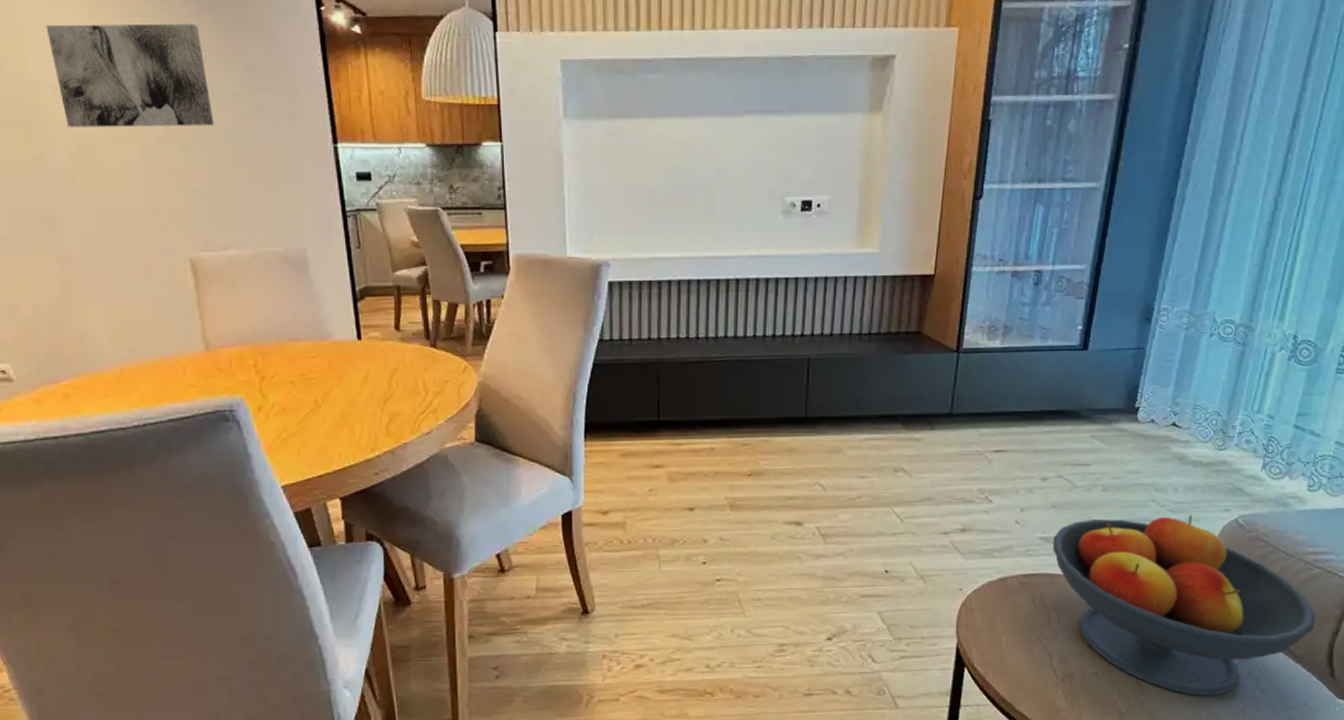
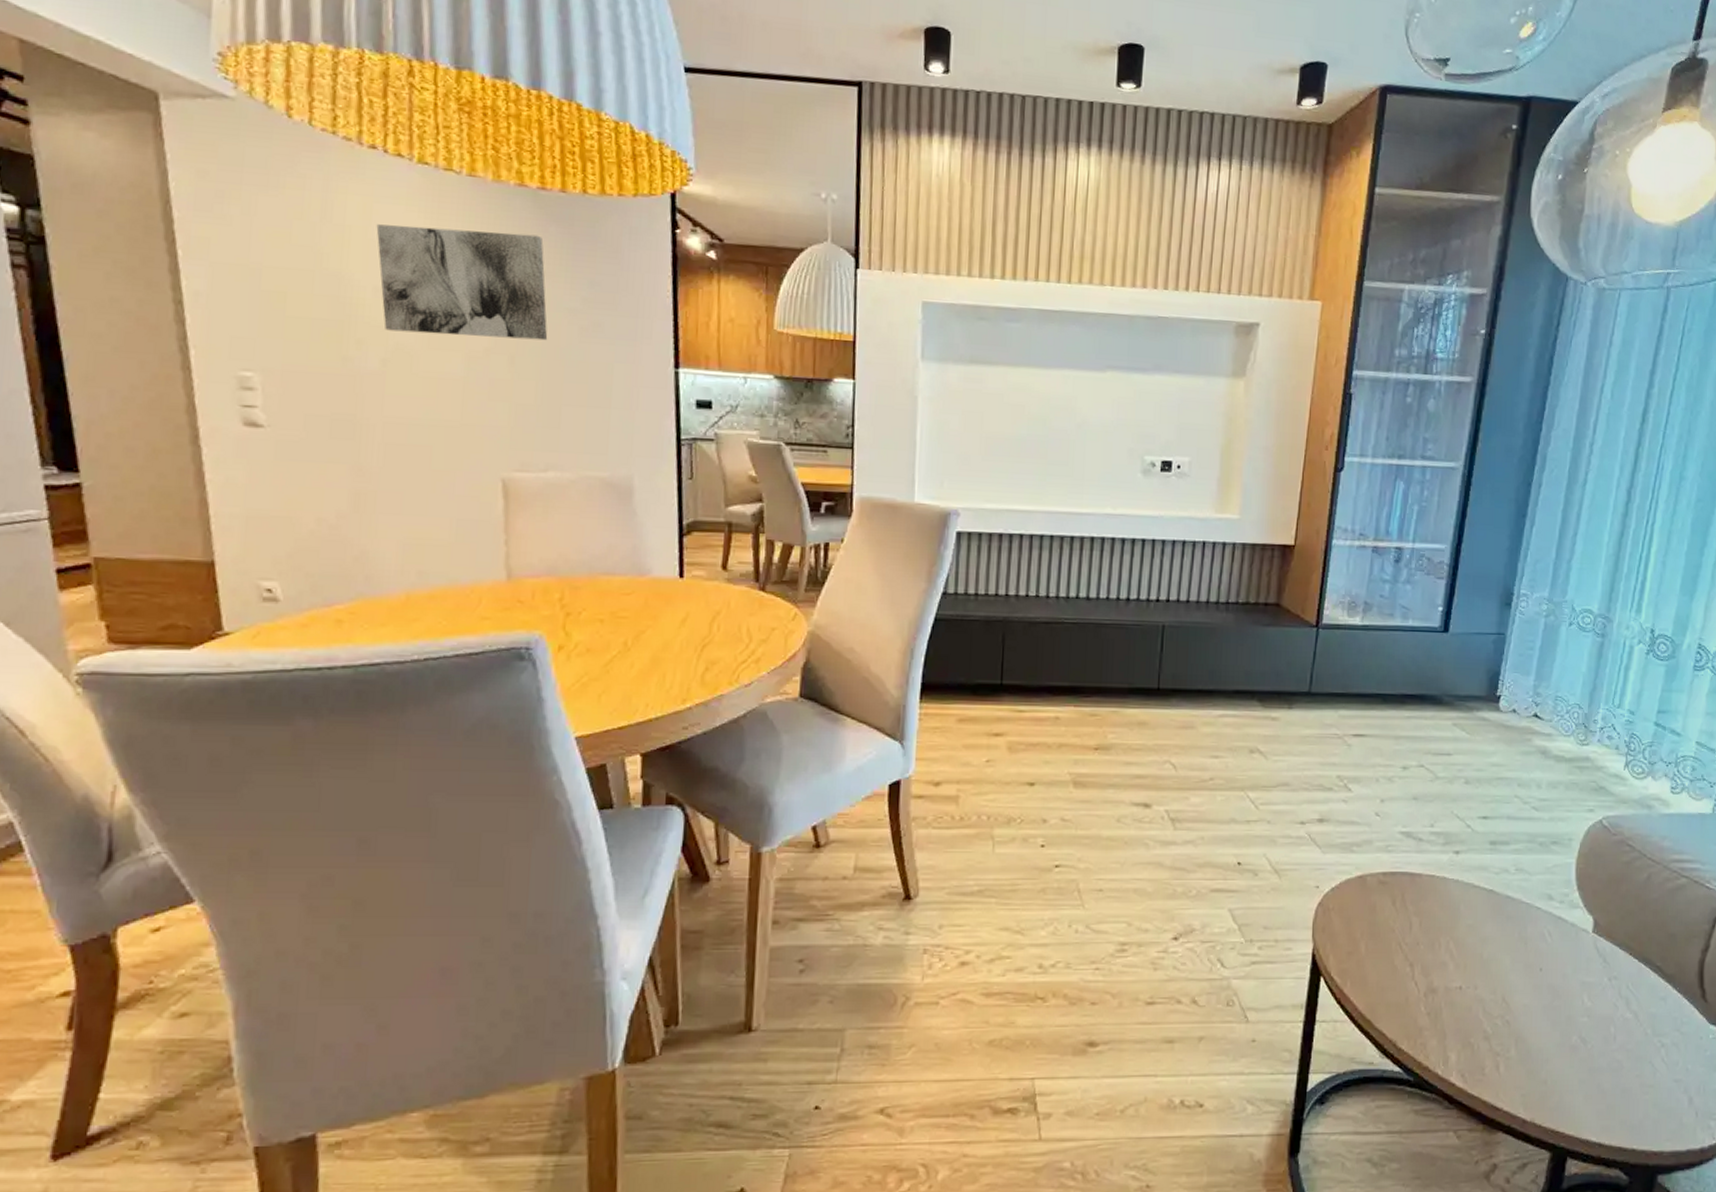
fruit bowl: present [1052,515,1316,696] -> none [1413,813,1685,1018]

